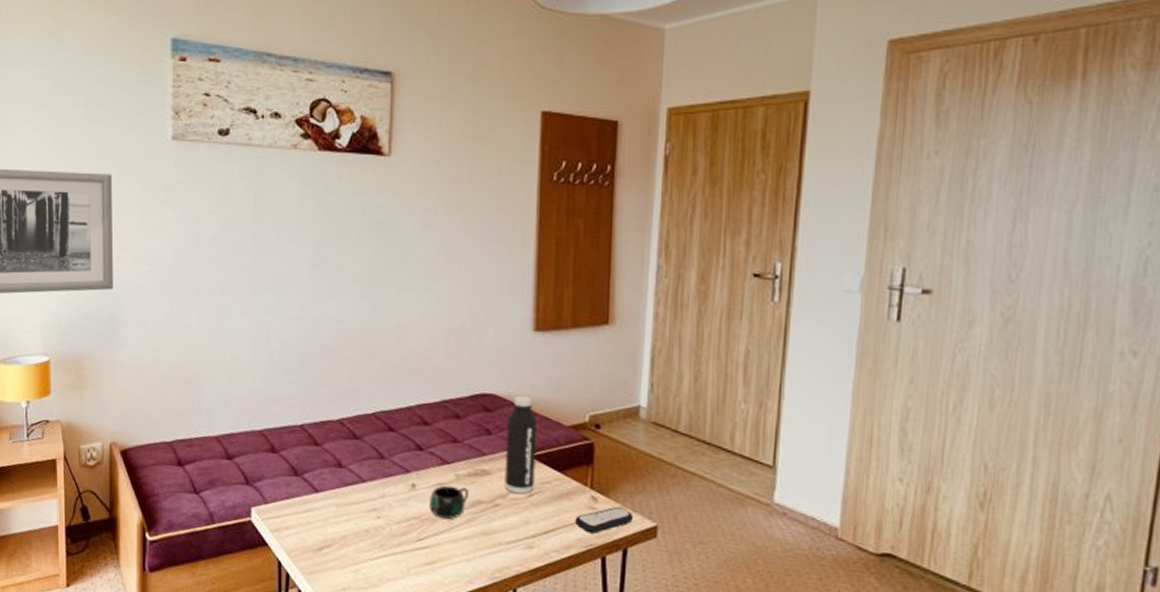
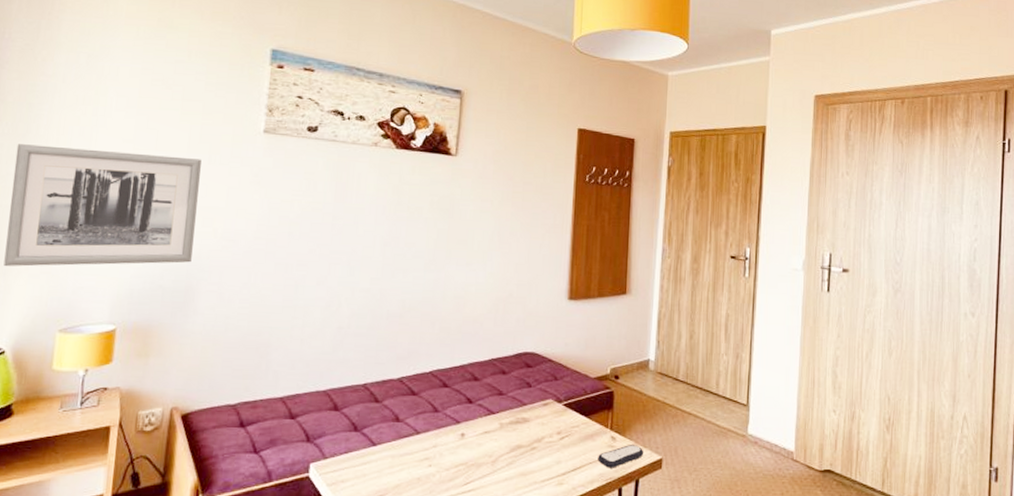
mug: present [430,485,468,519] -> none [476,433,510,463]
water bottle: present [504,395,537,494] -> none [541,353,569,438]

